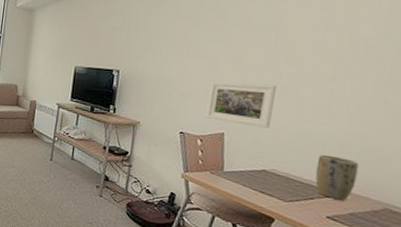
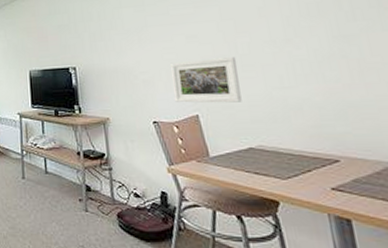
plant pot: present [315,154,360,201] -> none [300,119,348,167]

